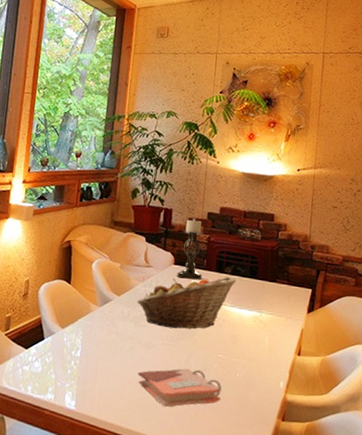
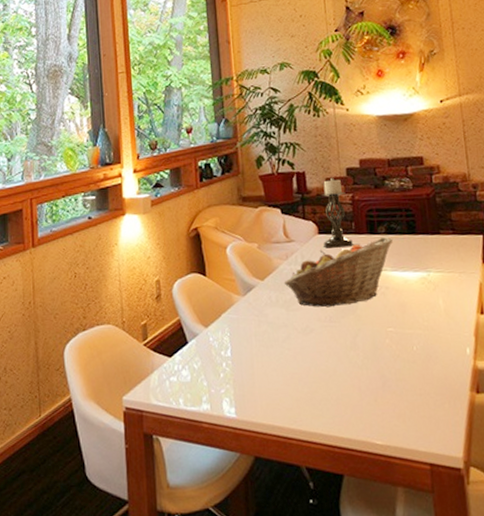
phonebook: present [137,368,221,407] -> none [299,349,400,398]

